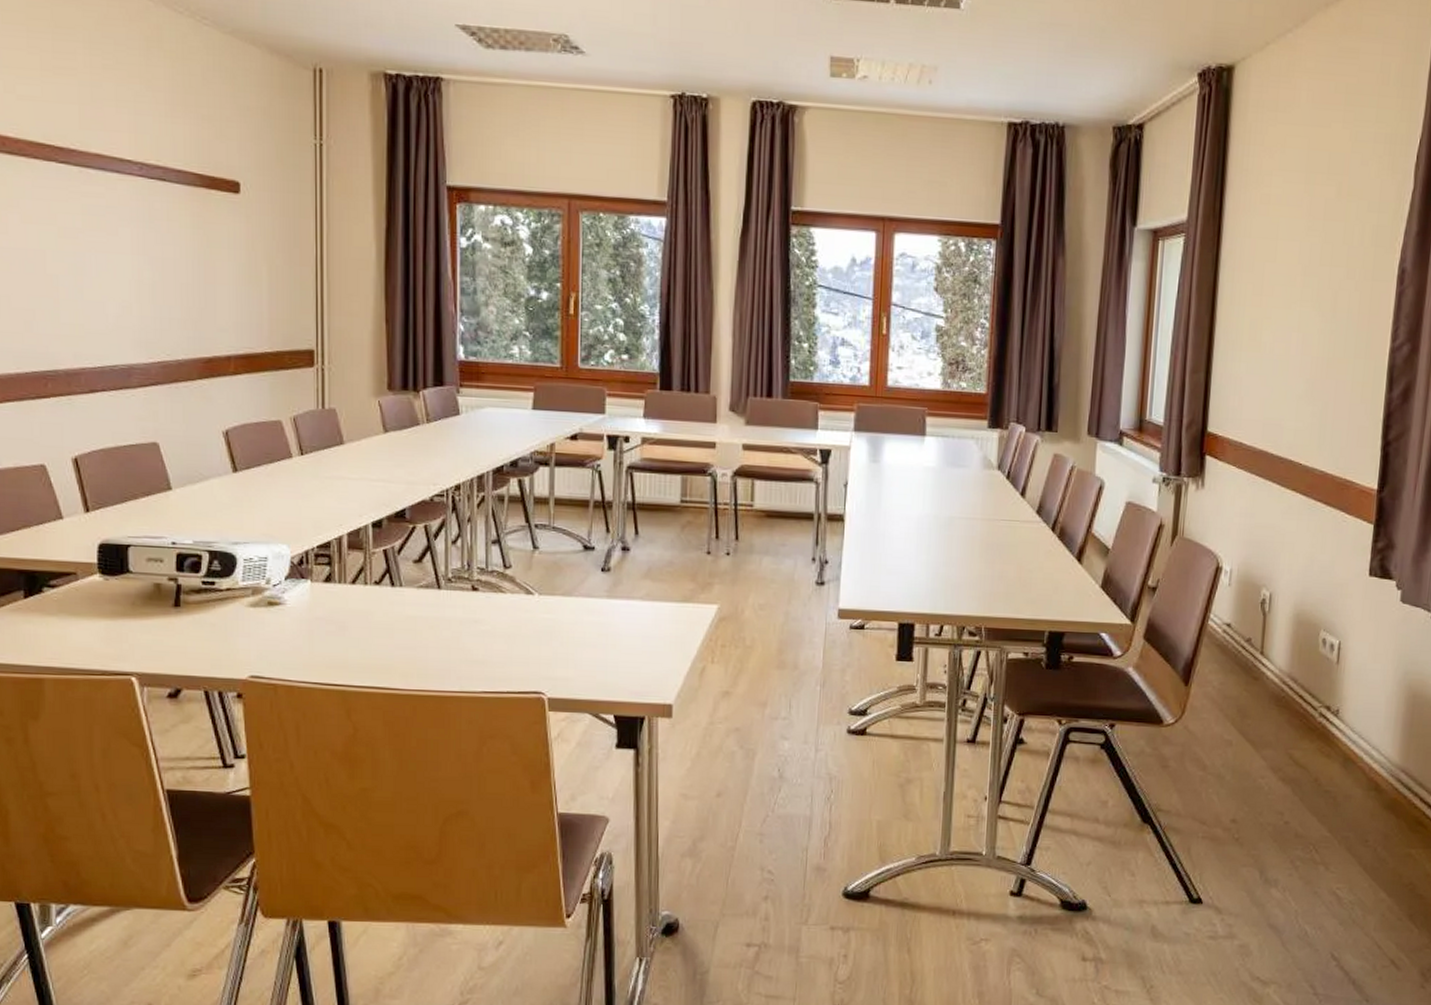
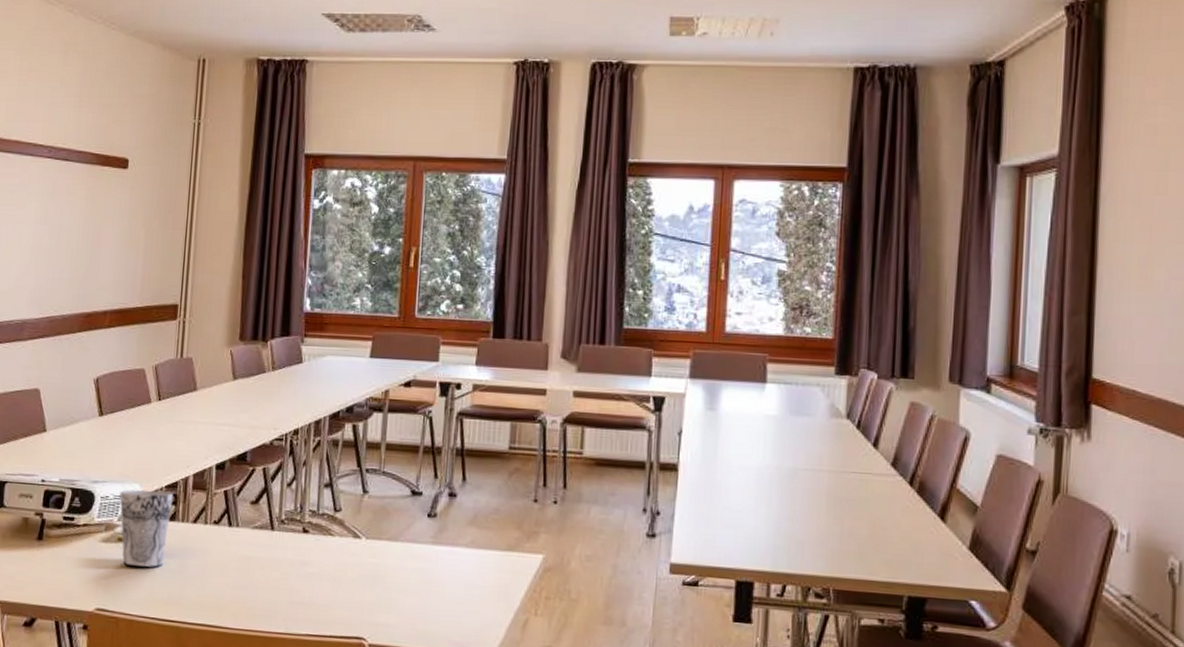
cup: none [265,550,326,632] -> present [119,489,173,567]

